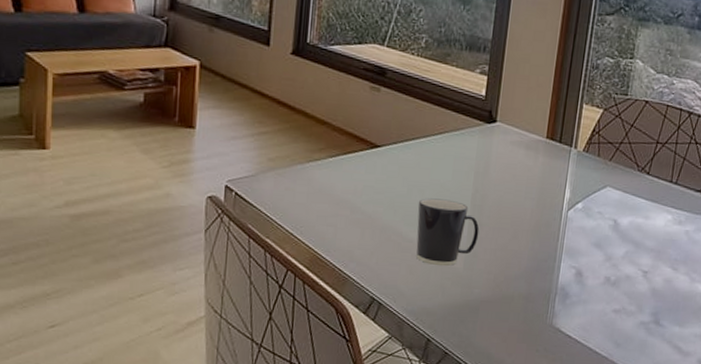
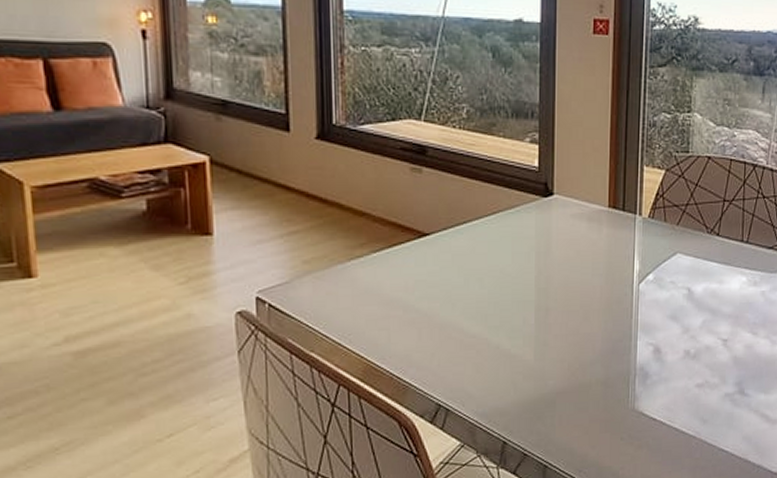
mug: present [416,198,480,267] -> none [477,285,547,361]

